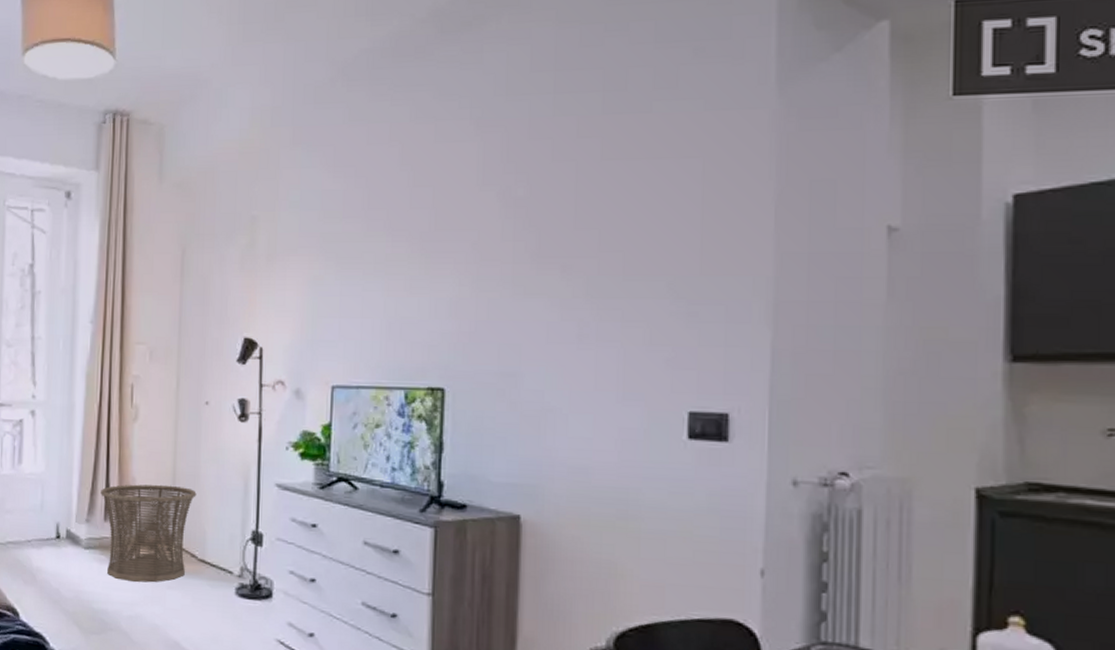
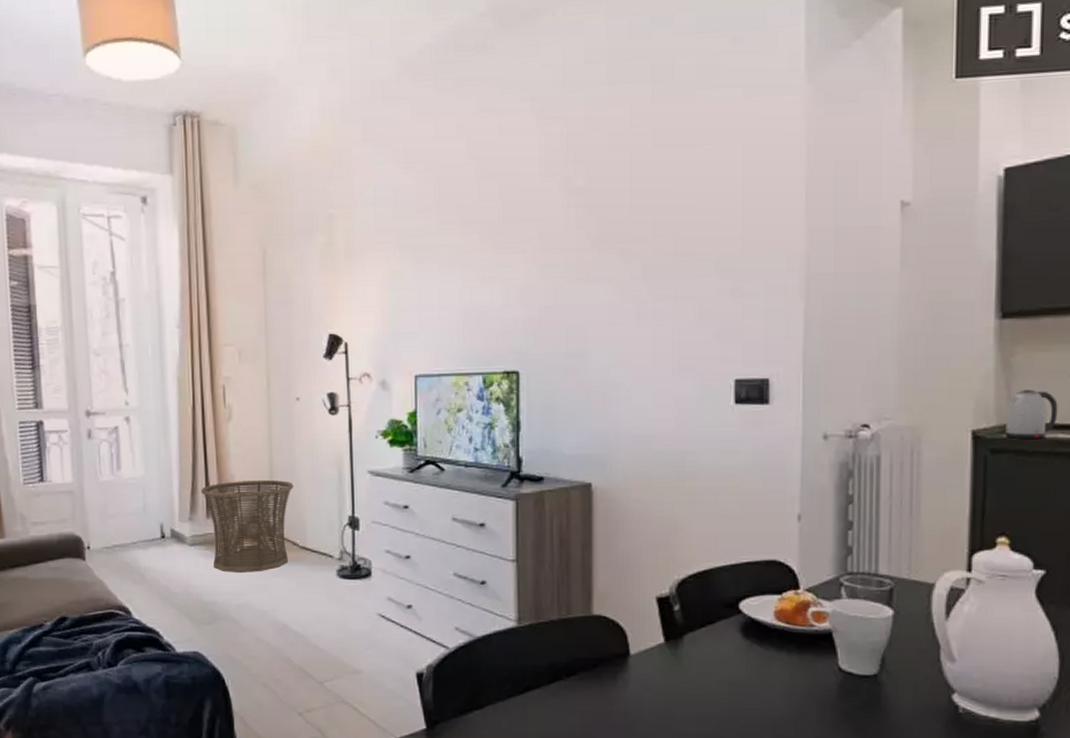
kettle: none [1018,445,1085,505] -> present [1006,389,1058,440]

